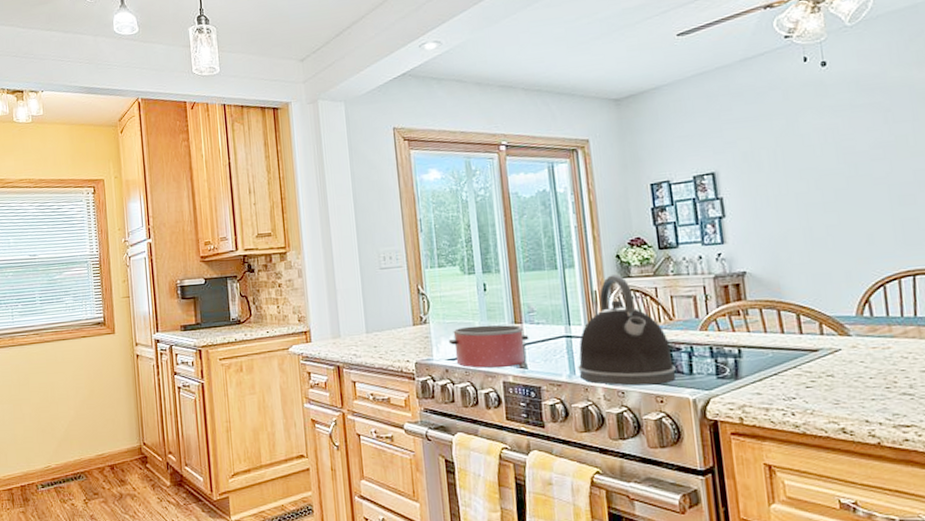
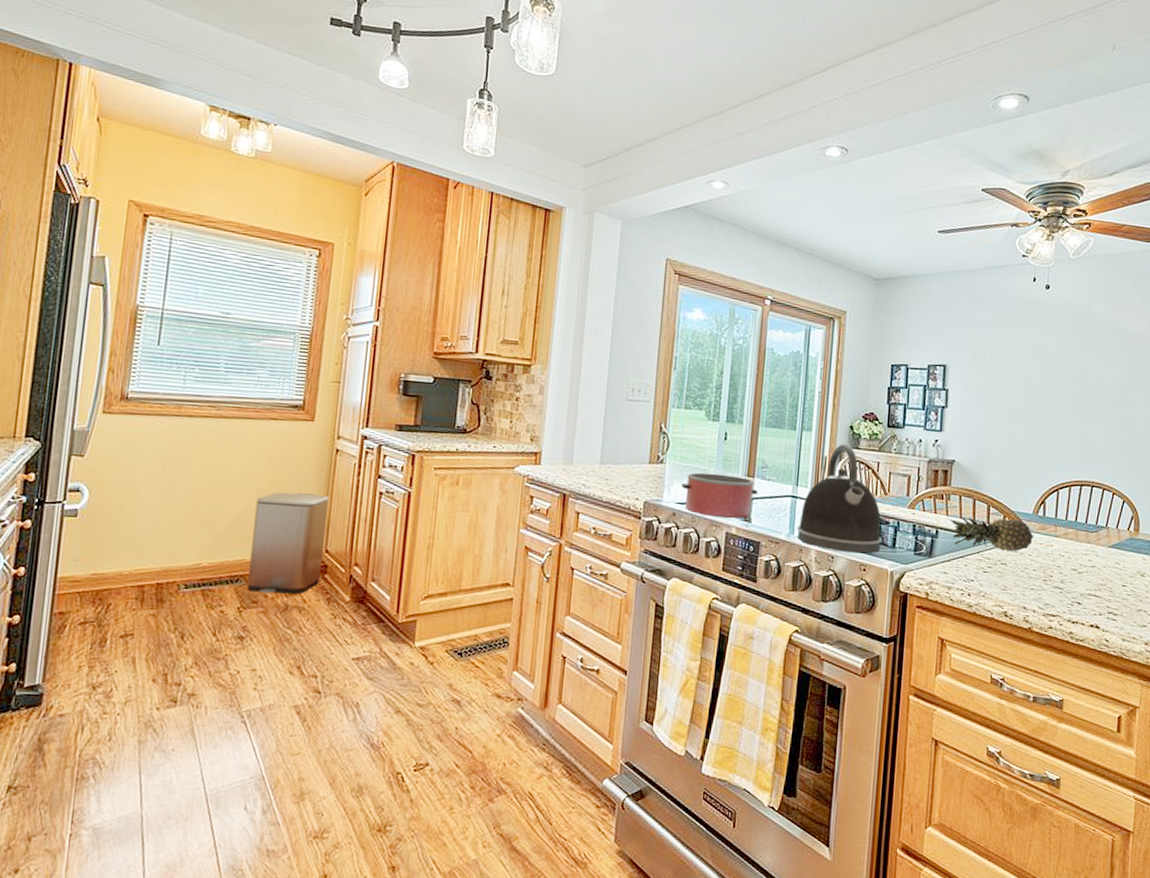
pedal bin: none [83,396,143,486] -> present [247,492,328,594]
fruit: none [752,325,863,362] -> present [950,516,1033,552]

